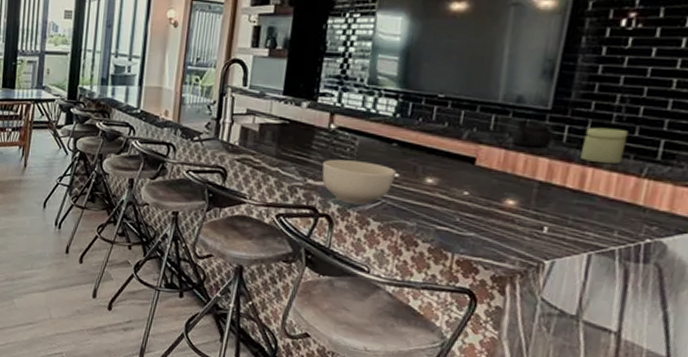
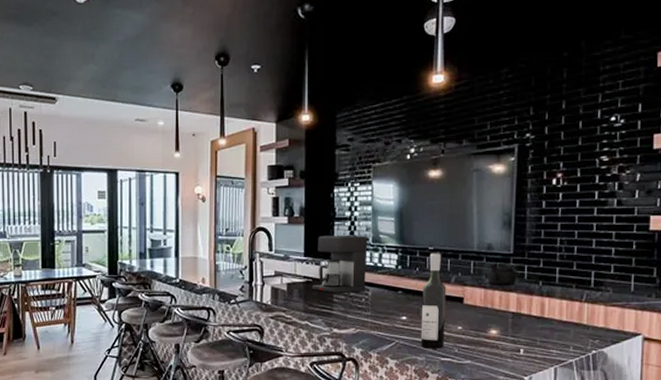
coffee maker: none [287,73,363,141] -> present [311,235,368,294]
bowl: present [322,159,397,205] -> none [344,309,404,346]
bottle: none [412,101,455,215] -> present [420,253,447,349]
jar: present [580,127,629,165] -> none [539,265,570,294]

